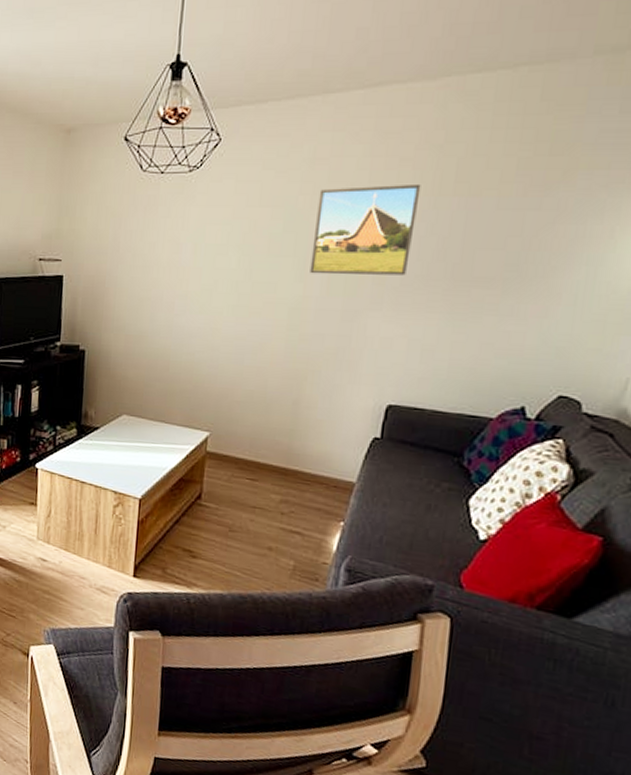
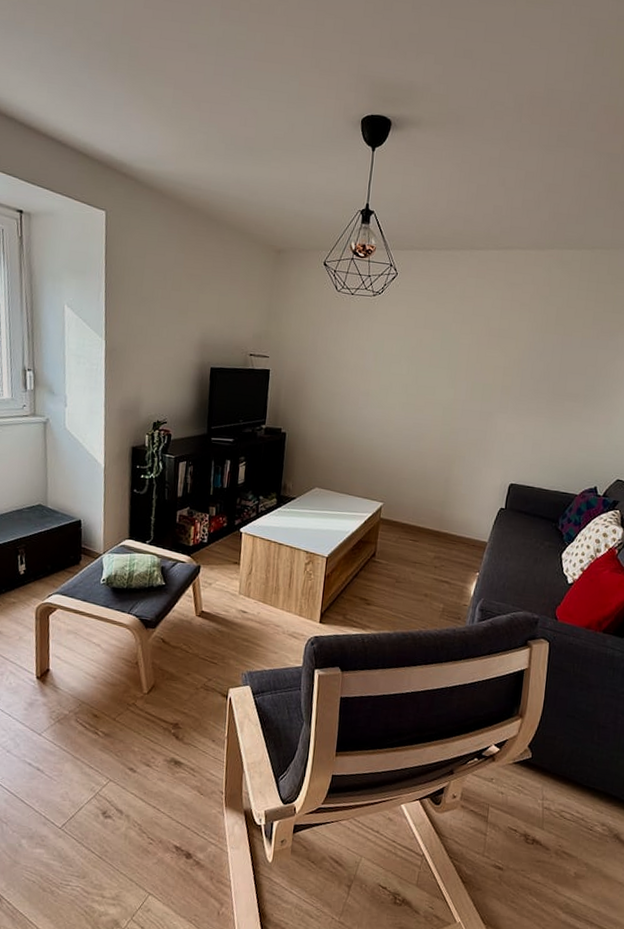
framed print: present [310,183,421,276] -> none [459,320,534,389]

